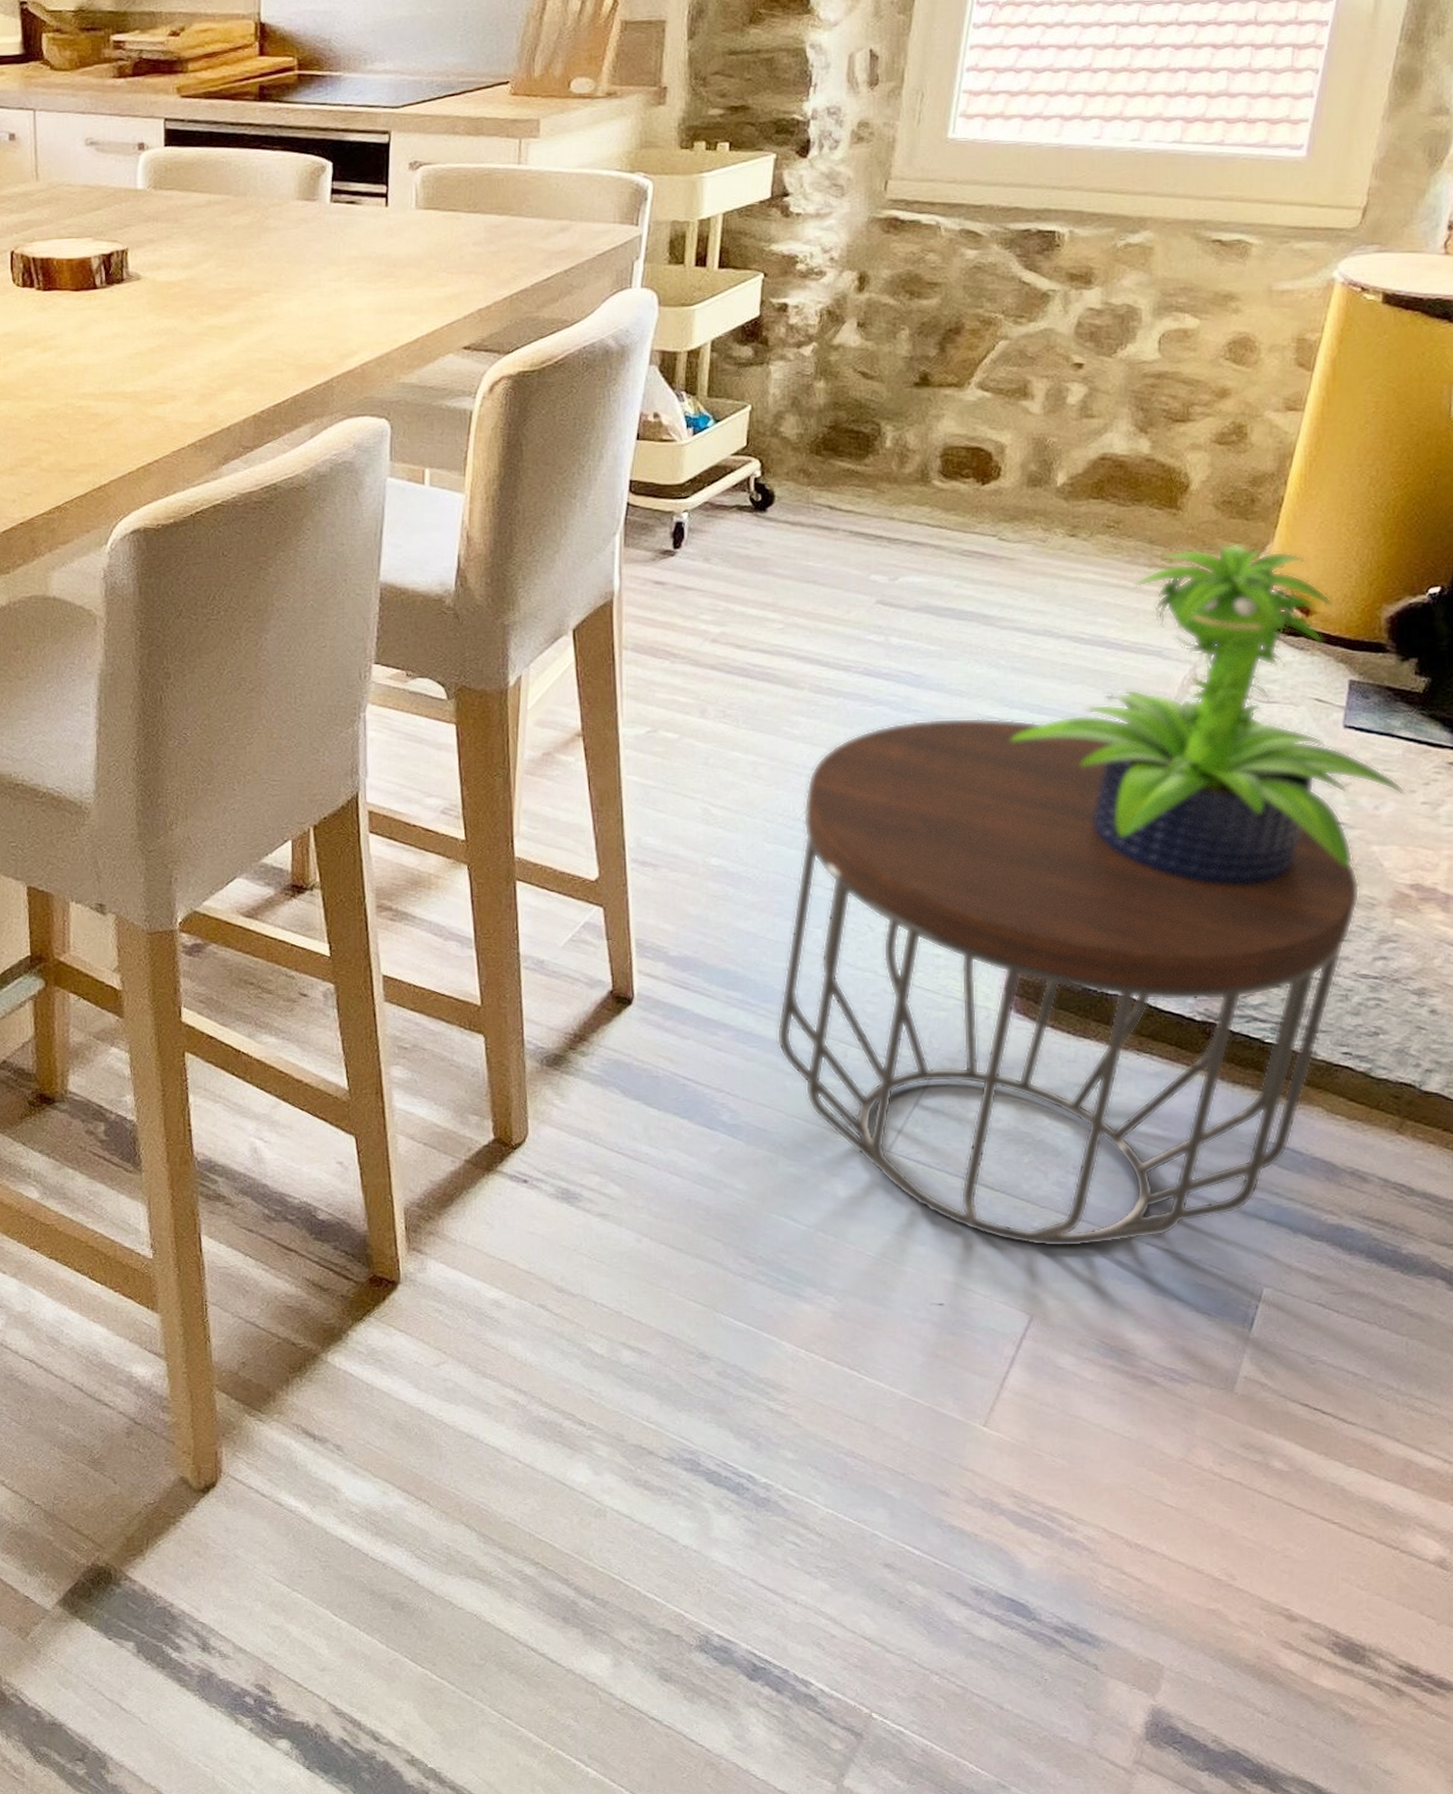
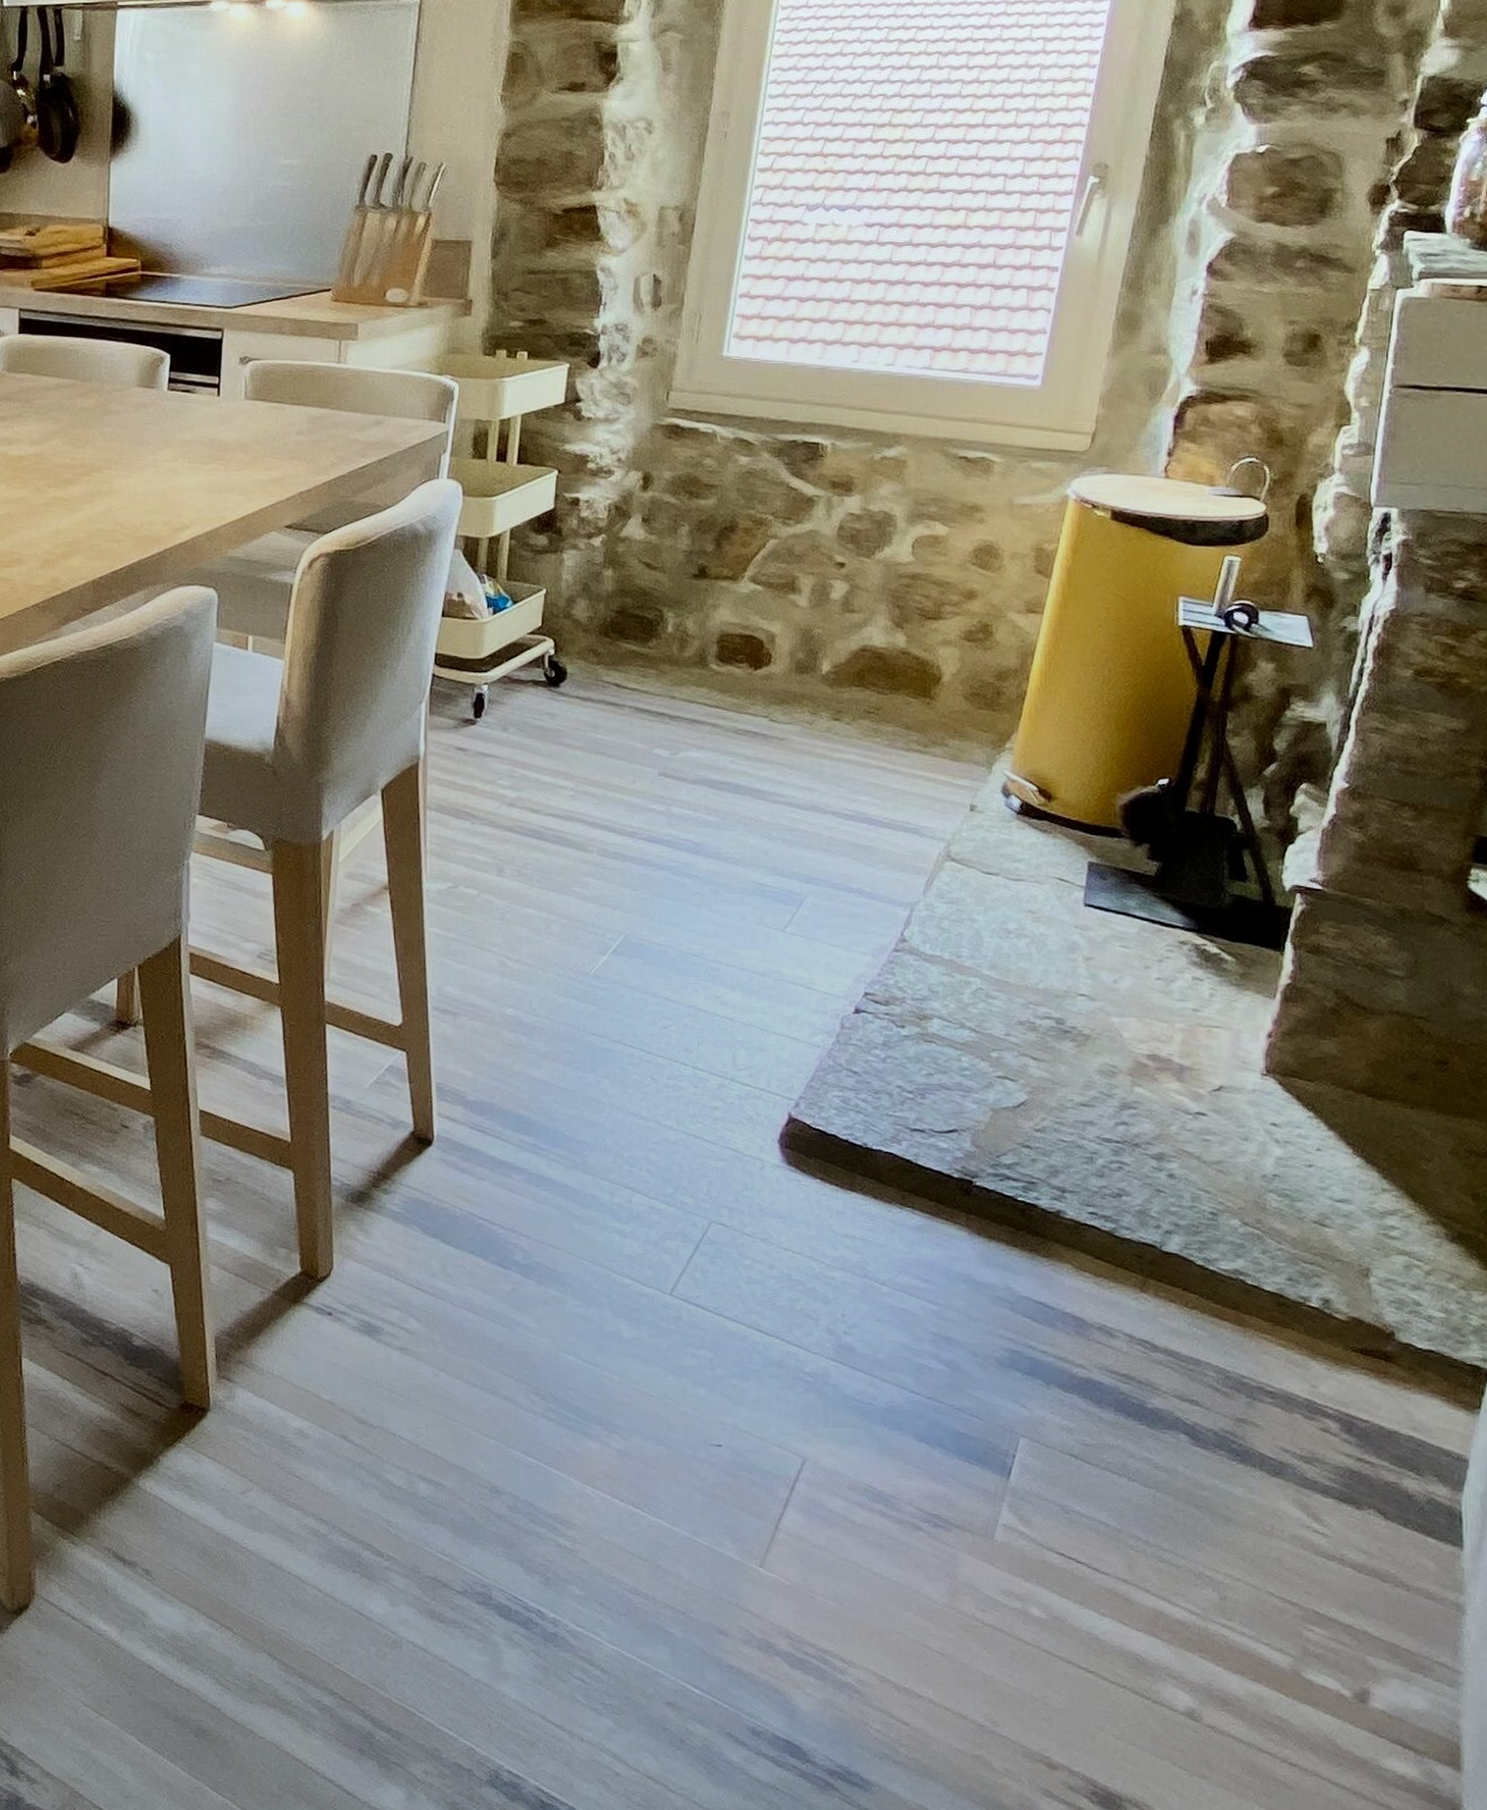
side table: present [776,717,1360,1247] -> none [566,884,1102,1393]
potted plant: present [1011,544,1405,885] -> none [782,732,1141,1050]

